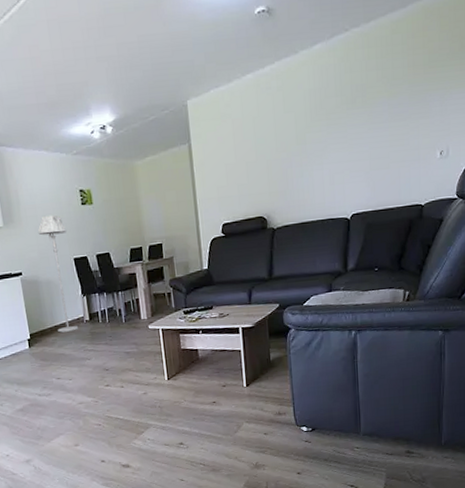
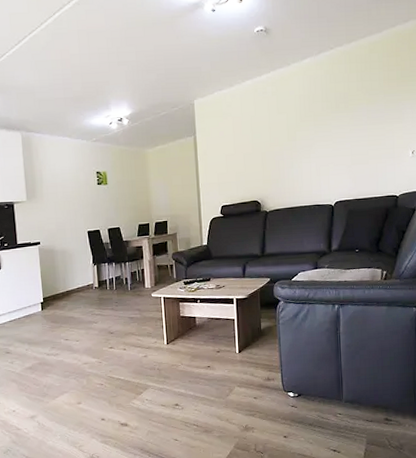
floor lamp: present [38,214,79,333] -> none [57,192,88,297]

